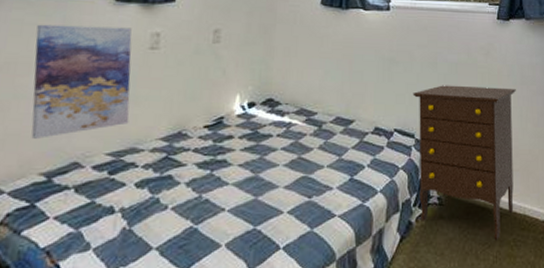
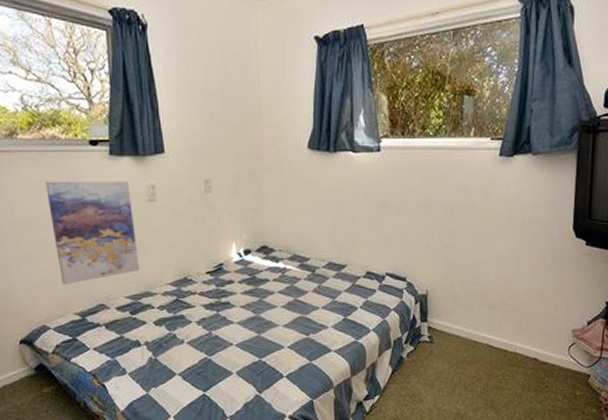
dresser: present [413,85,516,241] -> none [405,229,515,375]

